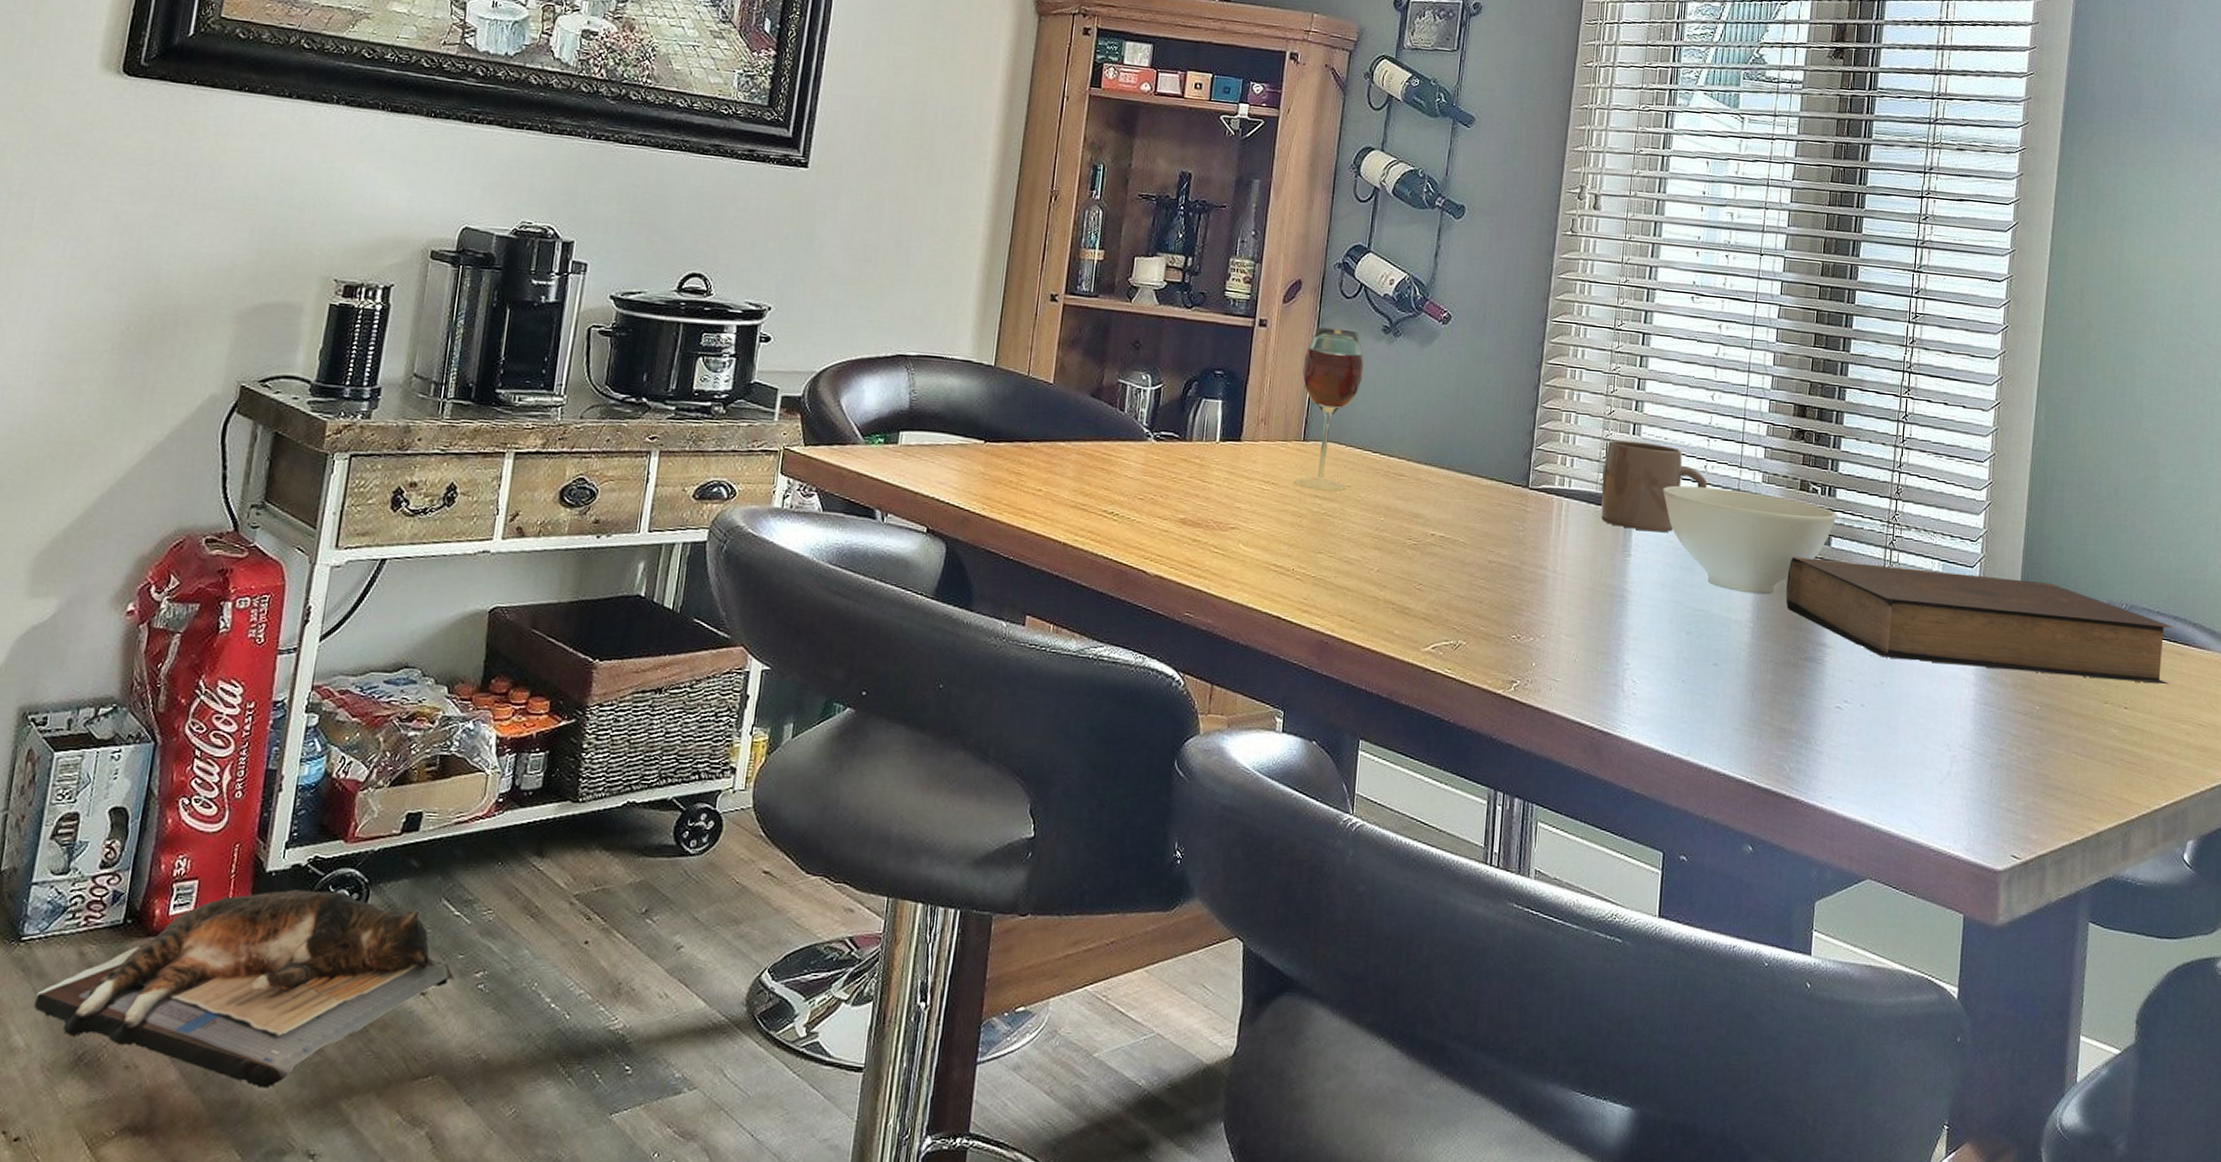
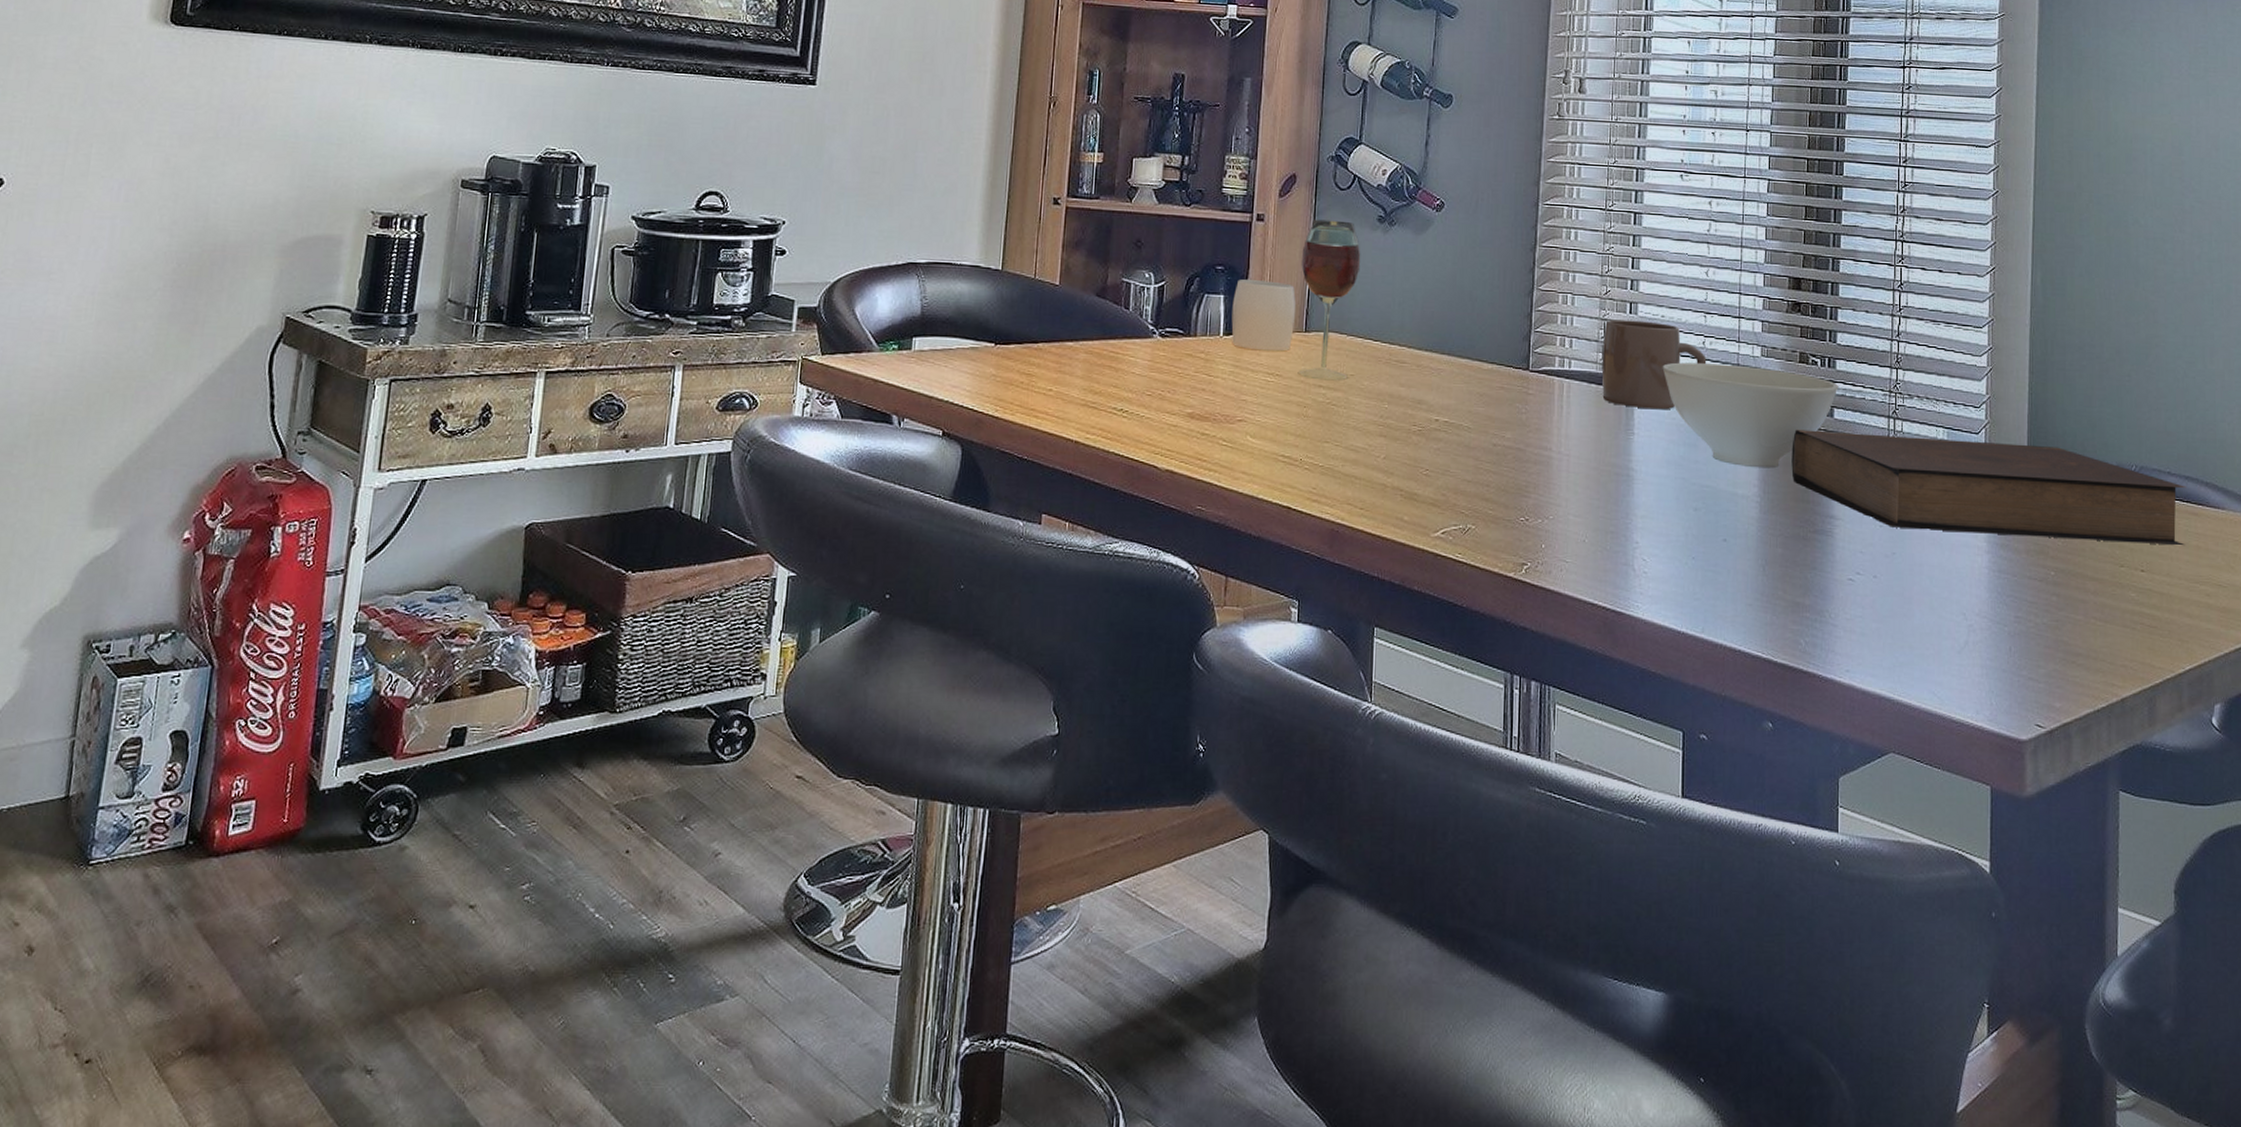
cat: present [33,889,455,1088] -> none [102,807,502,1005]
mug: none [1228,385,1296,461] -> present [1231,279,1297,353]

